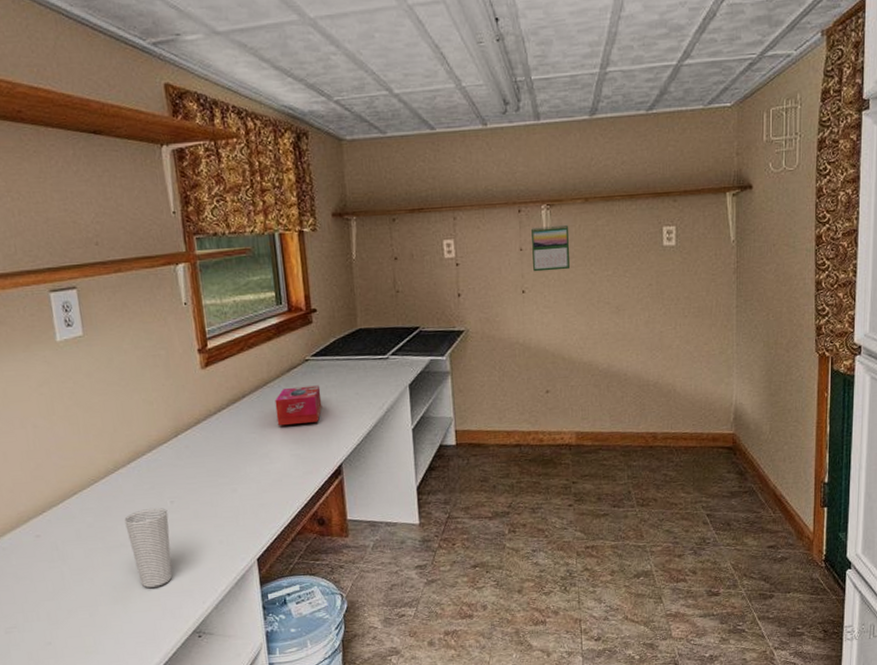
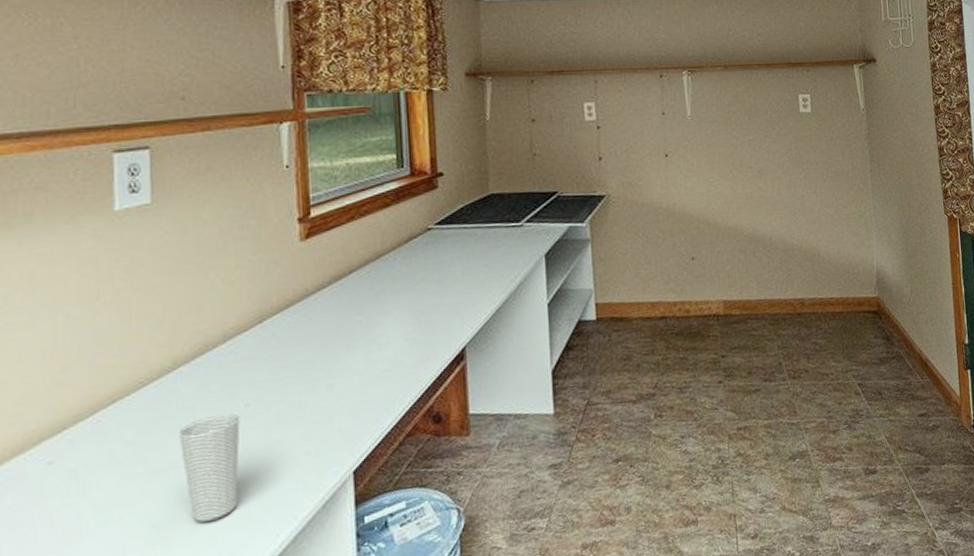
tissue box: present [274,385,322,426] -> none [388,257,445,306]
calendar: present [531,224,571,272] -> none [673,90,713,136]

